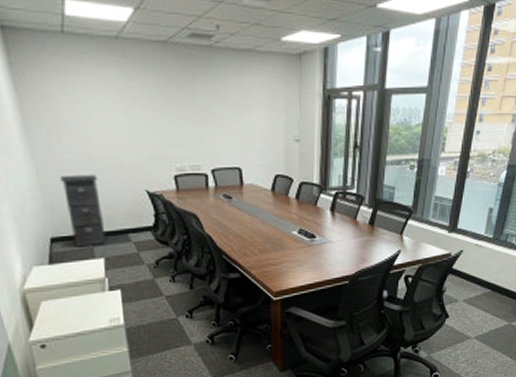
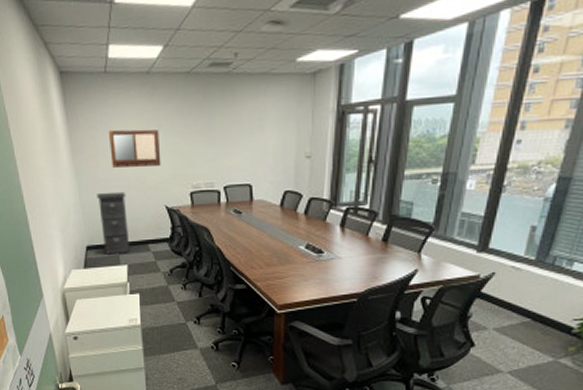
writing board: none [72,102,139,147] -> present [109,129,161,168]

